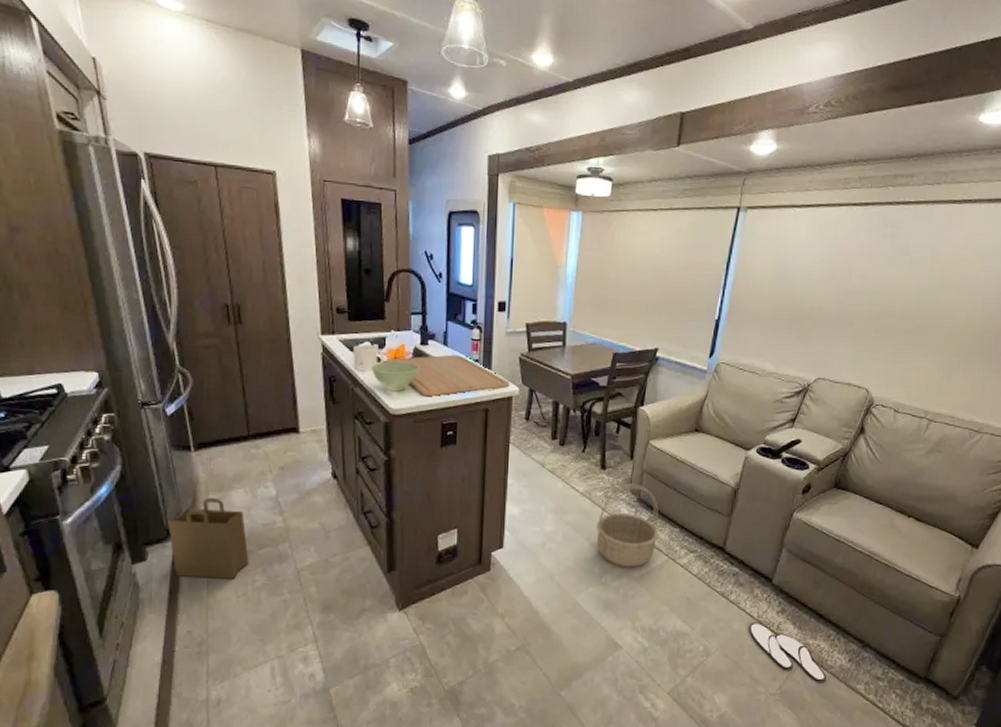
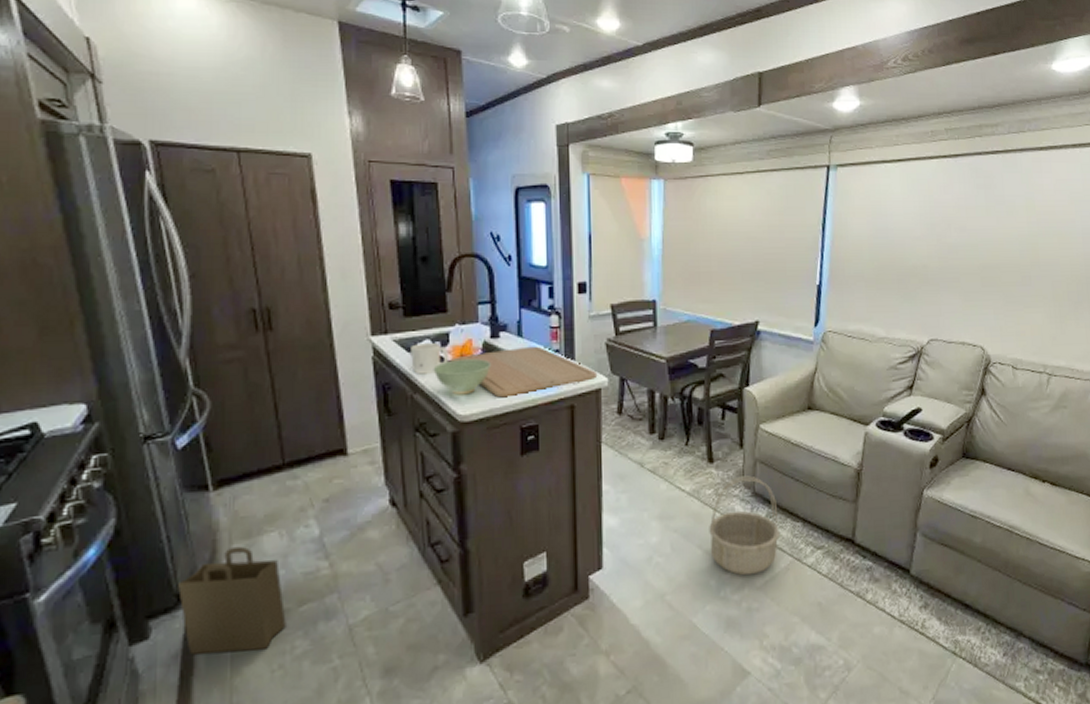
slippers: present [749,622,827,682] -> none [891,622,983,685]

